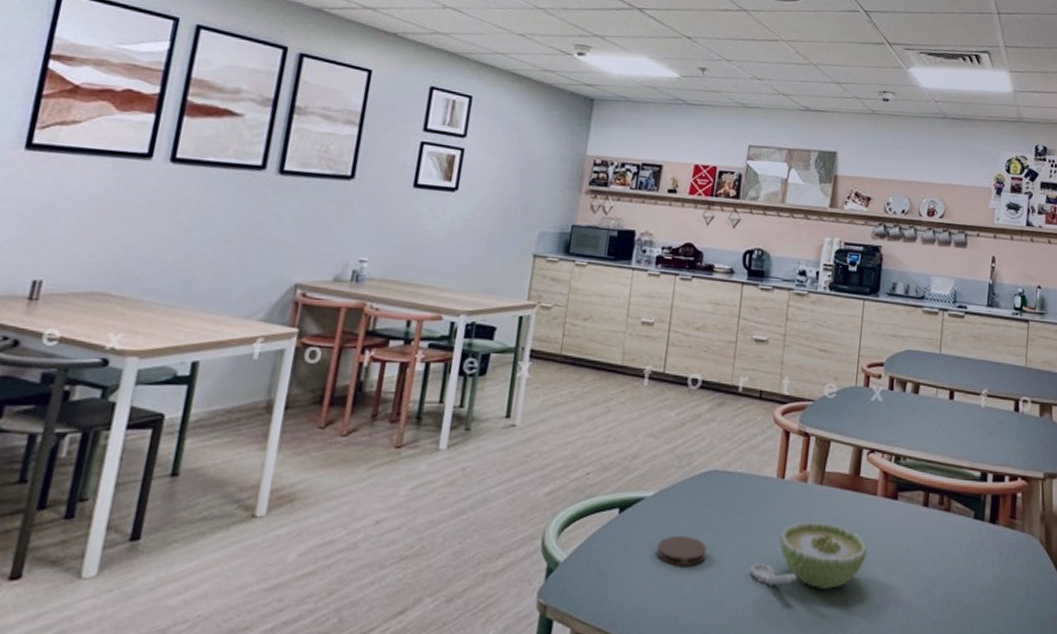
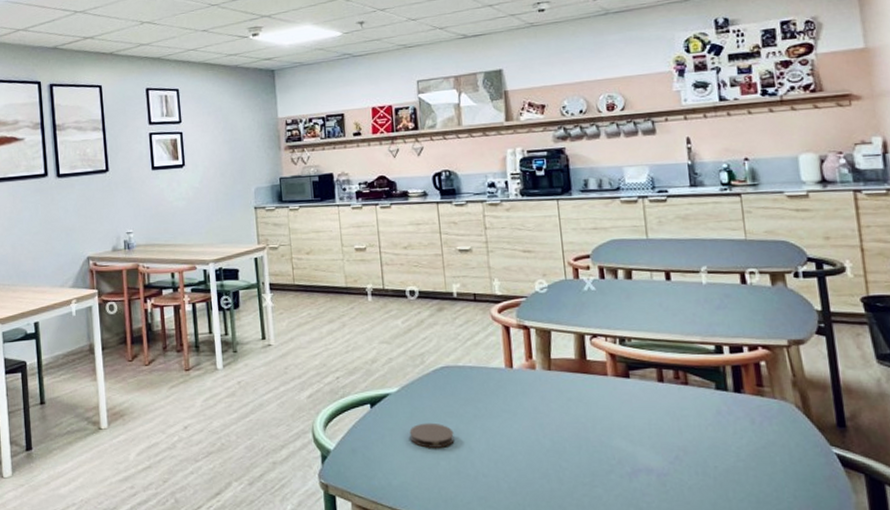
frying pan: present [749,521,867,589] -> none [496,403,608,461]

